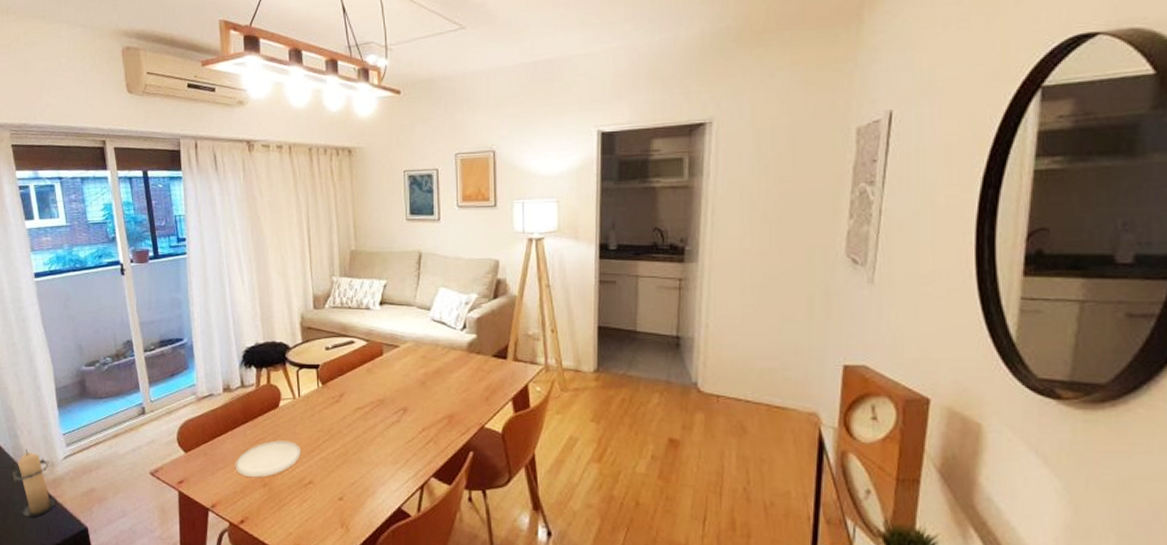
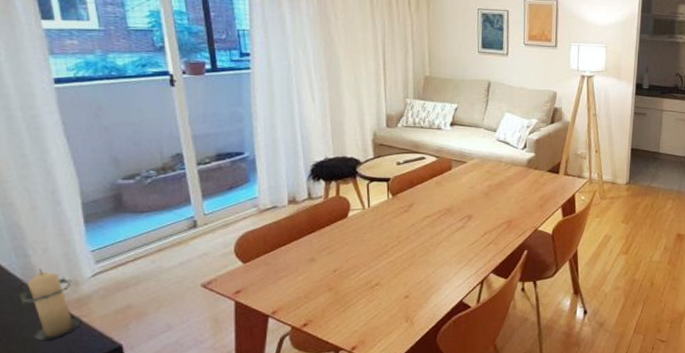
plate: present [235,440,302,478] -> none [299,248,370,284]

